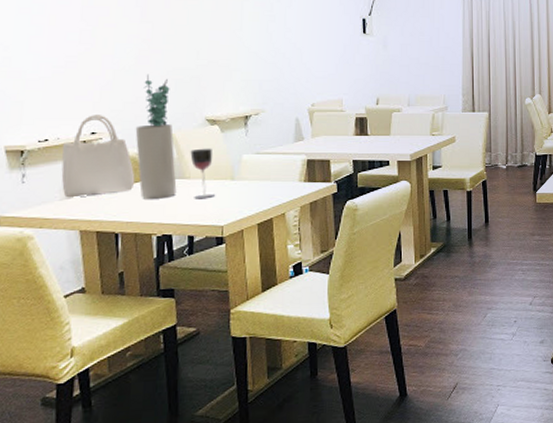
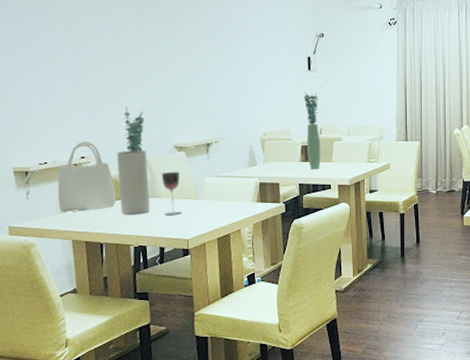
vase: none [358,58,378,145] -> present [304,92,321,170]

